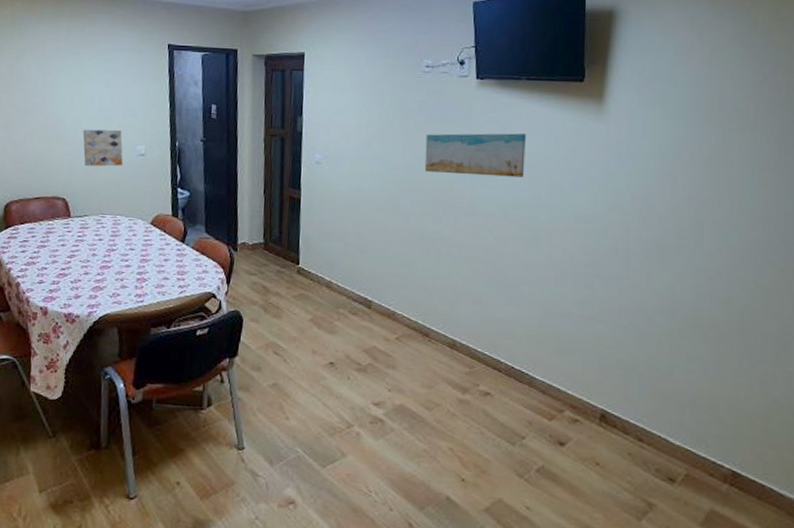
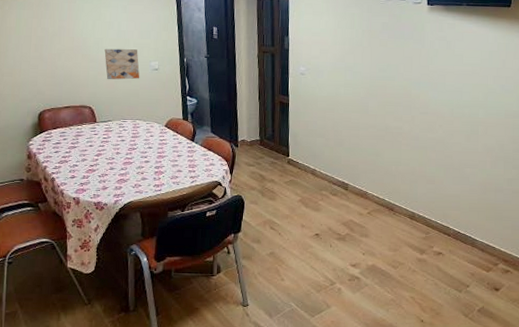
wall art: present [424,133,526,177] -> none [388,48,467,83]

